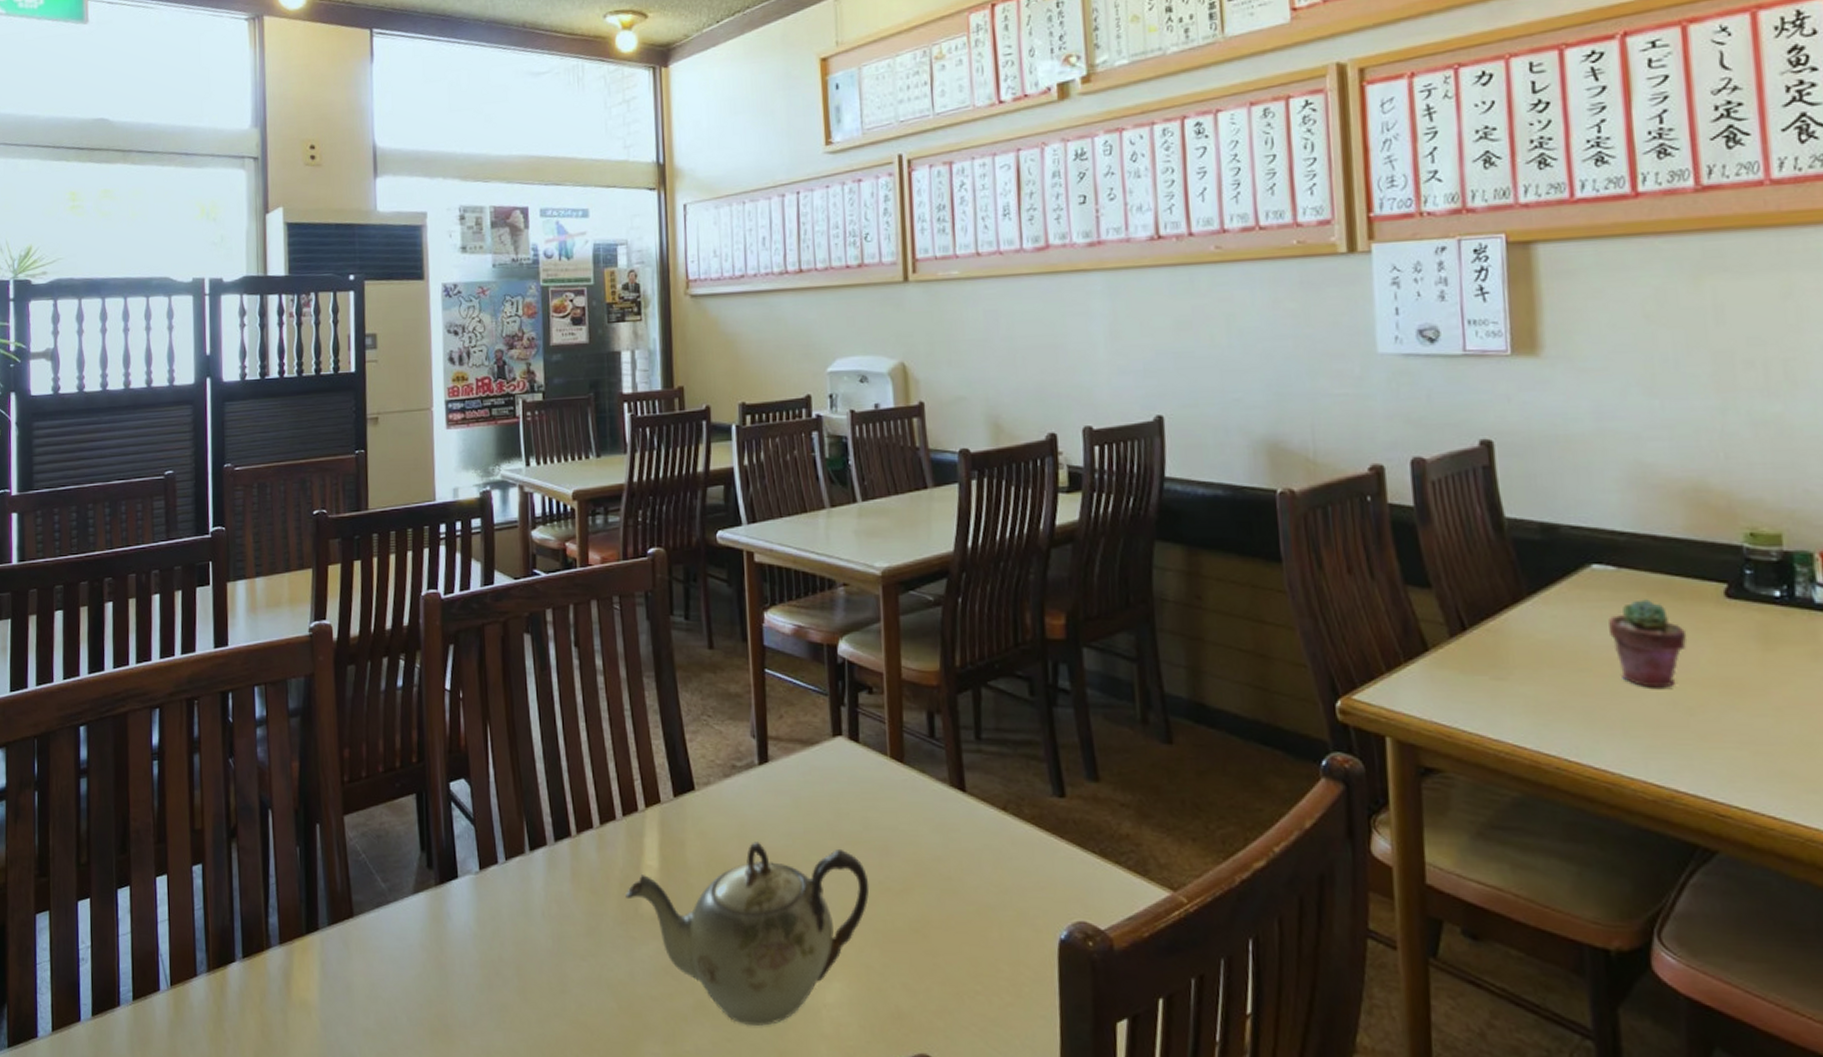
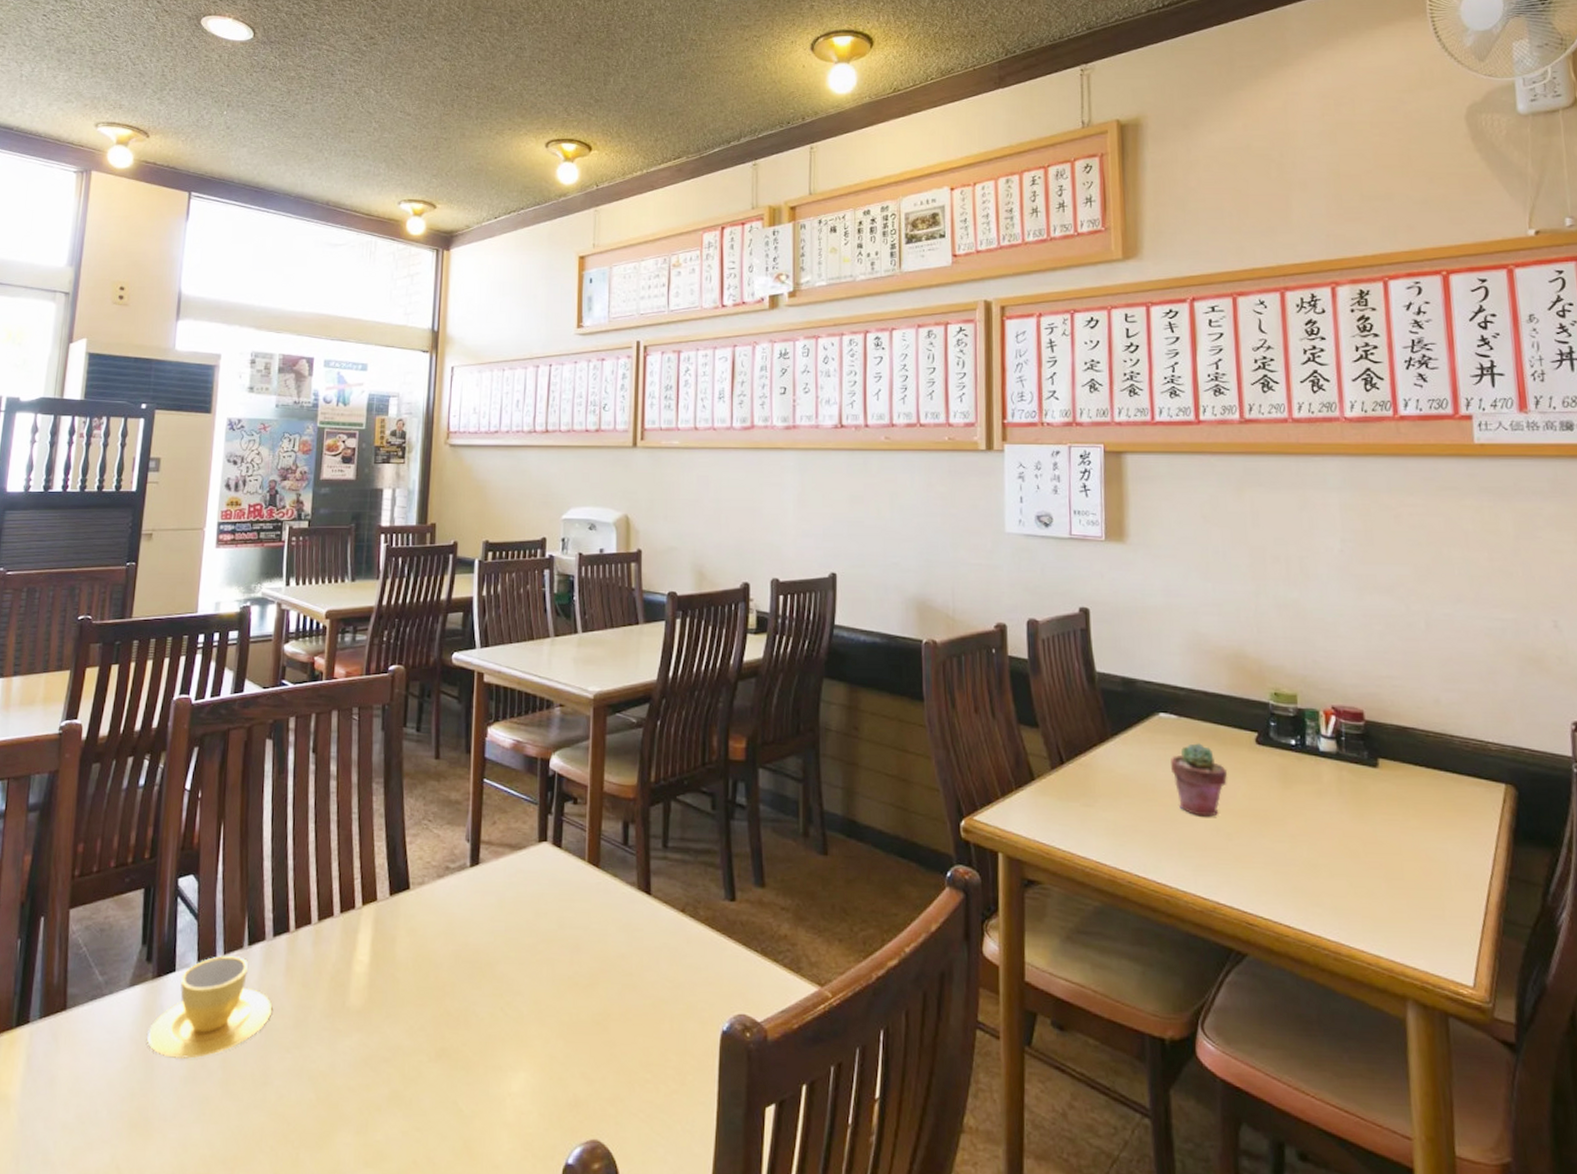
cup: none [436,862,563,967] -> present [146,956,273,1060]
teapot: present [625,842,870,1026] -> none [335,938,560,1115]

